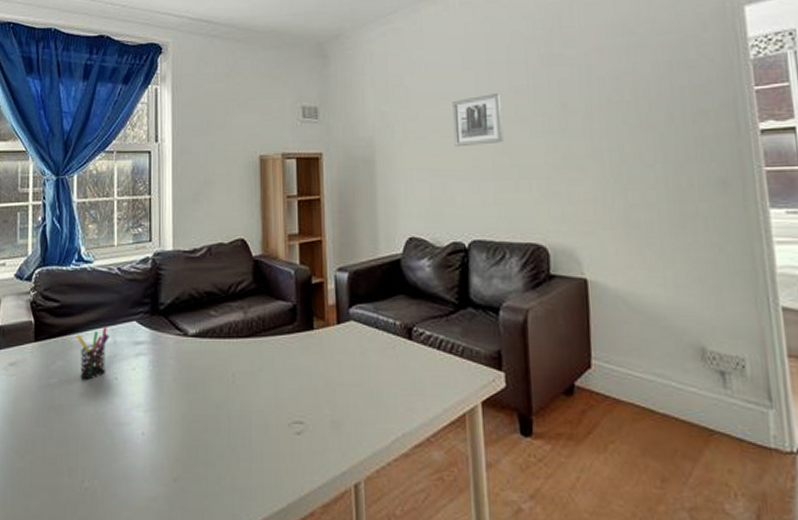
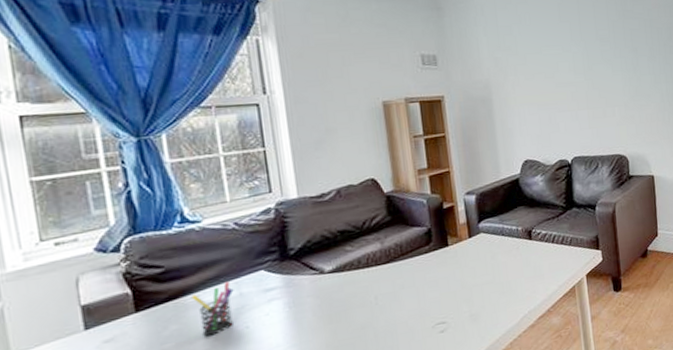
wall art: present [452,93,504,146] -> none [553,41,594,84]

